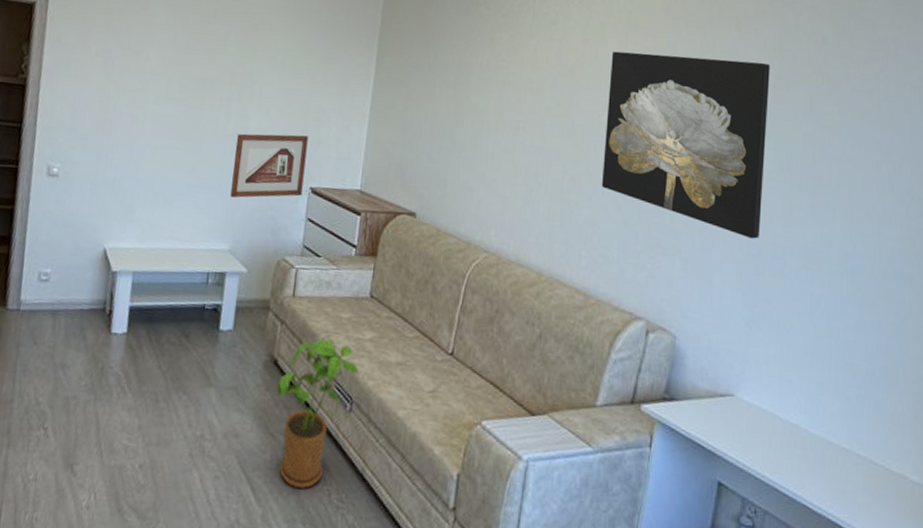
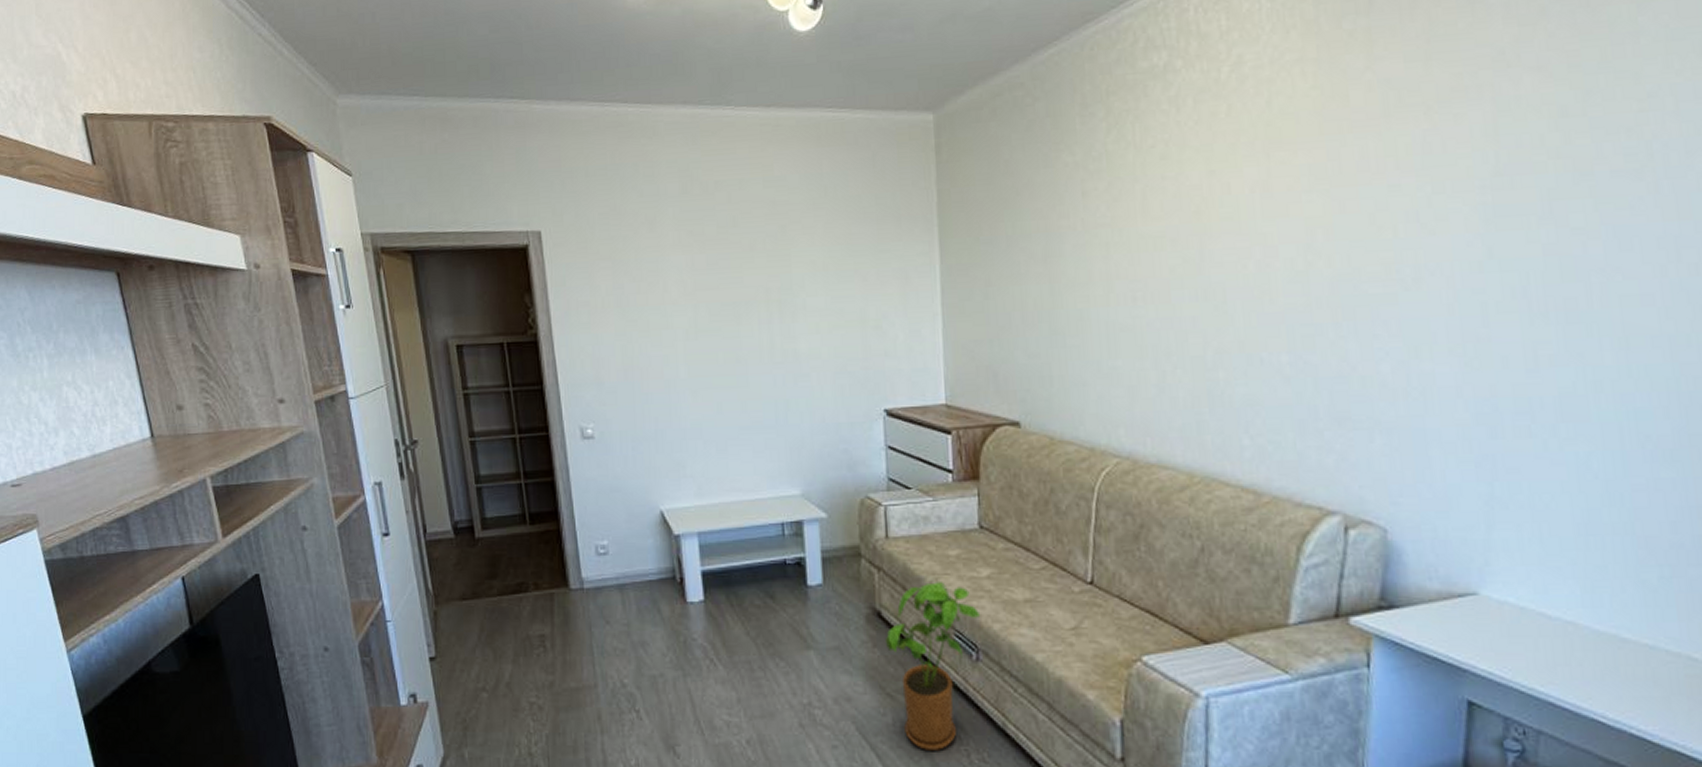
picture frame: present [230,133,308,198] -> none [786,349,876,435]
wall art: present [601,51,770,239] -> none [1250,157,1492,393]

